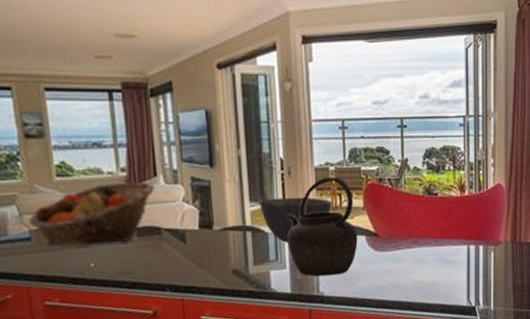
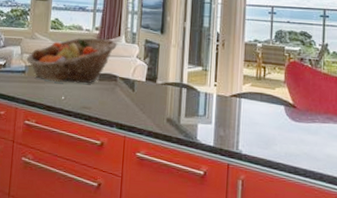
bowl: present [259,197,332,243] -> none [196,63,257,102]
kettle: present [287,177,358,277] -> none [215,51,277,137]

